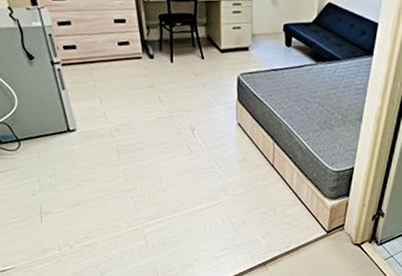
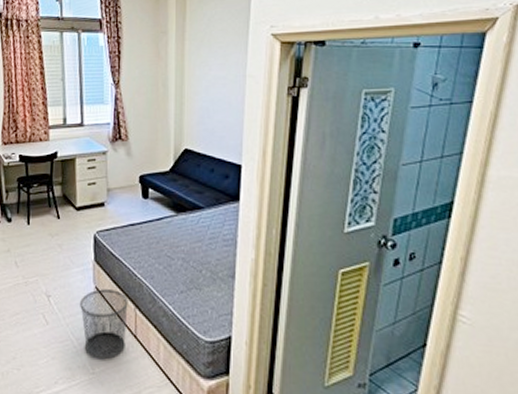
waste bin: none [223,125,268,184] -> present [80,289,128,360]

